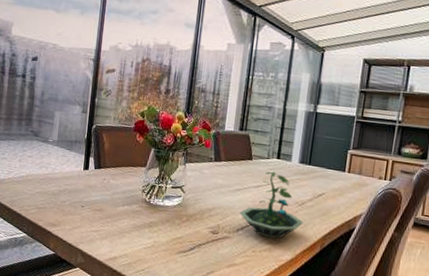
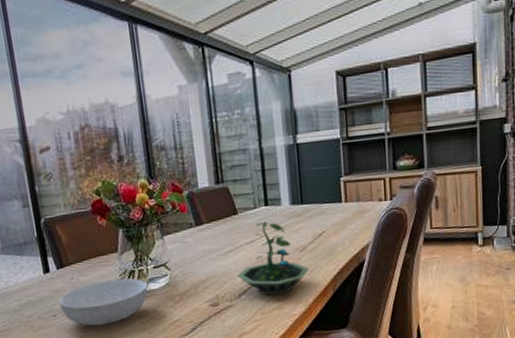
serving bowl: none [89,187,163,226] -> present [59,278,148,326]

